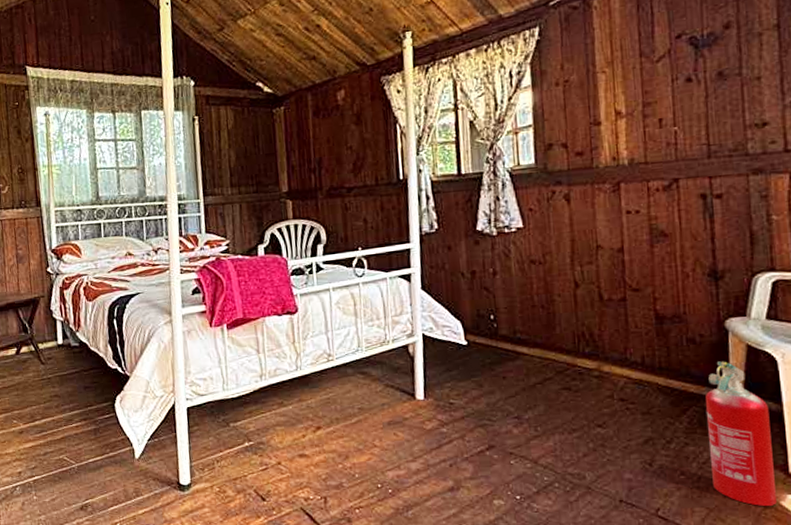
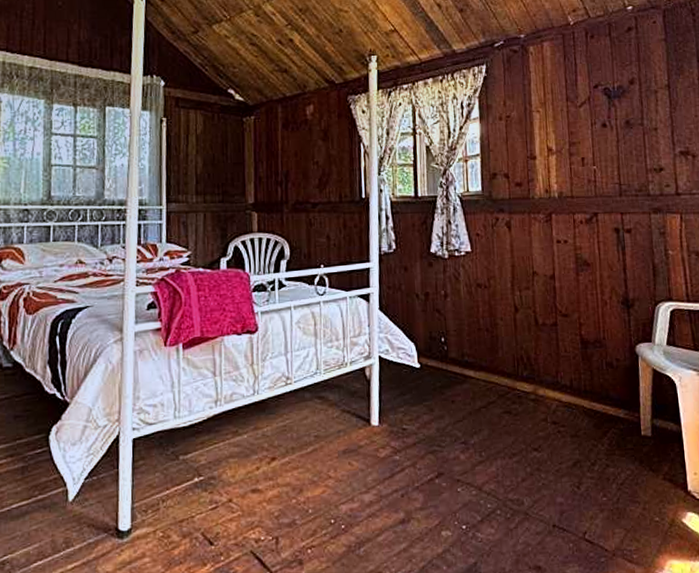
fire extinguisher: present [705,361,777,507] -> none [621,384,679,525]

